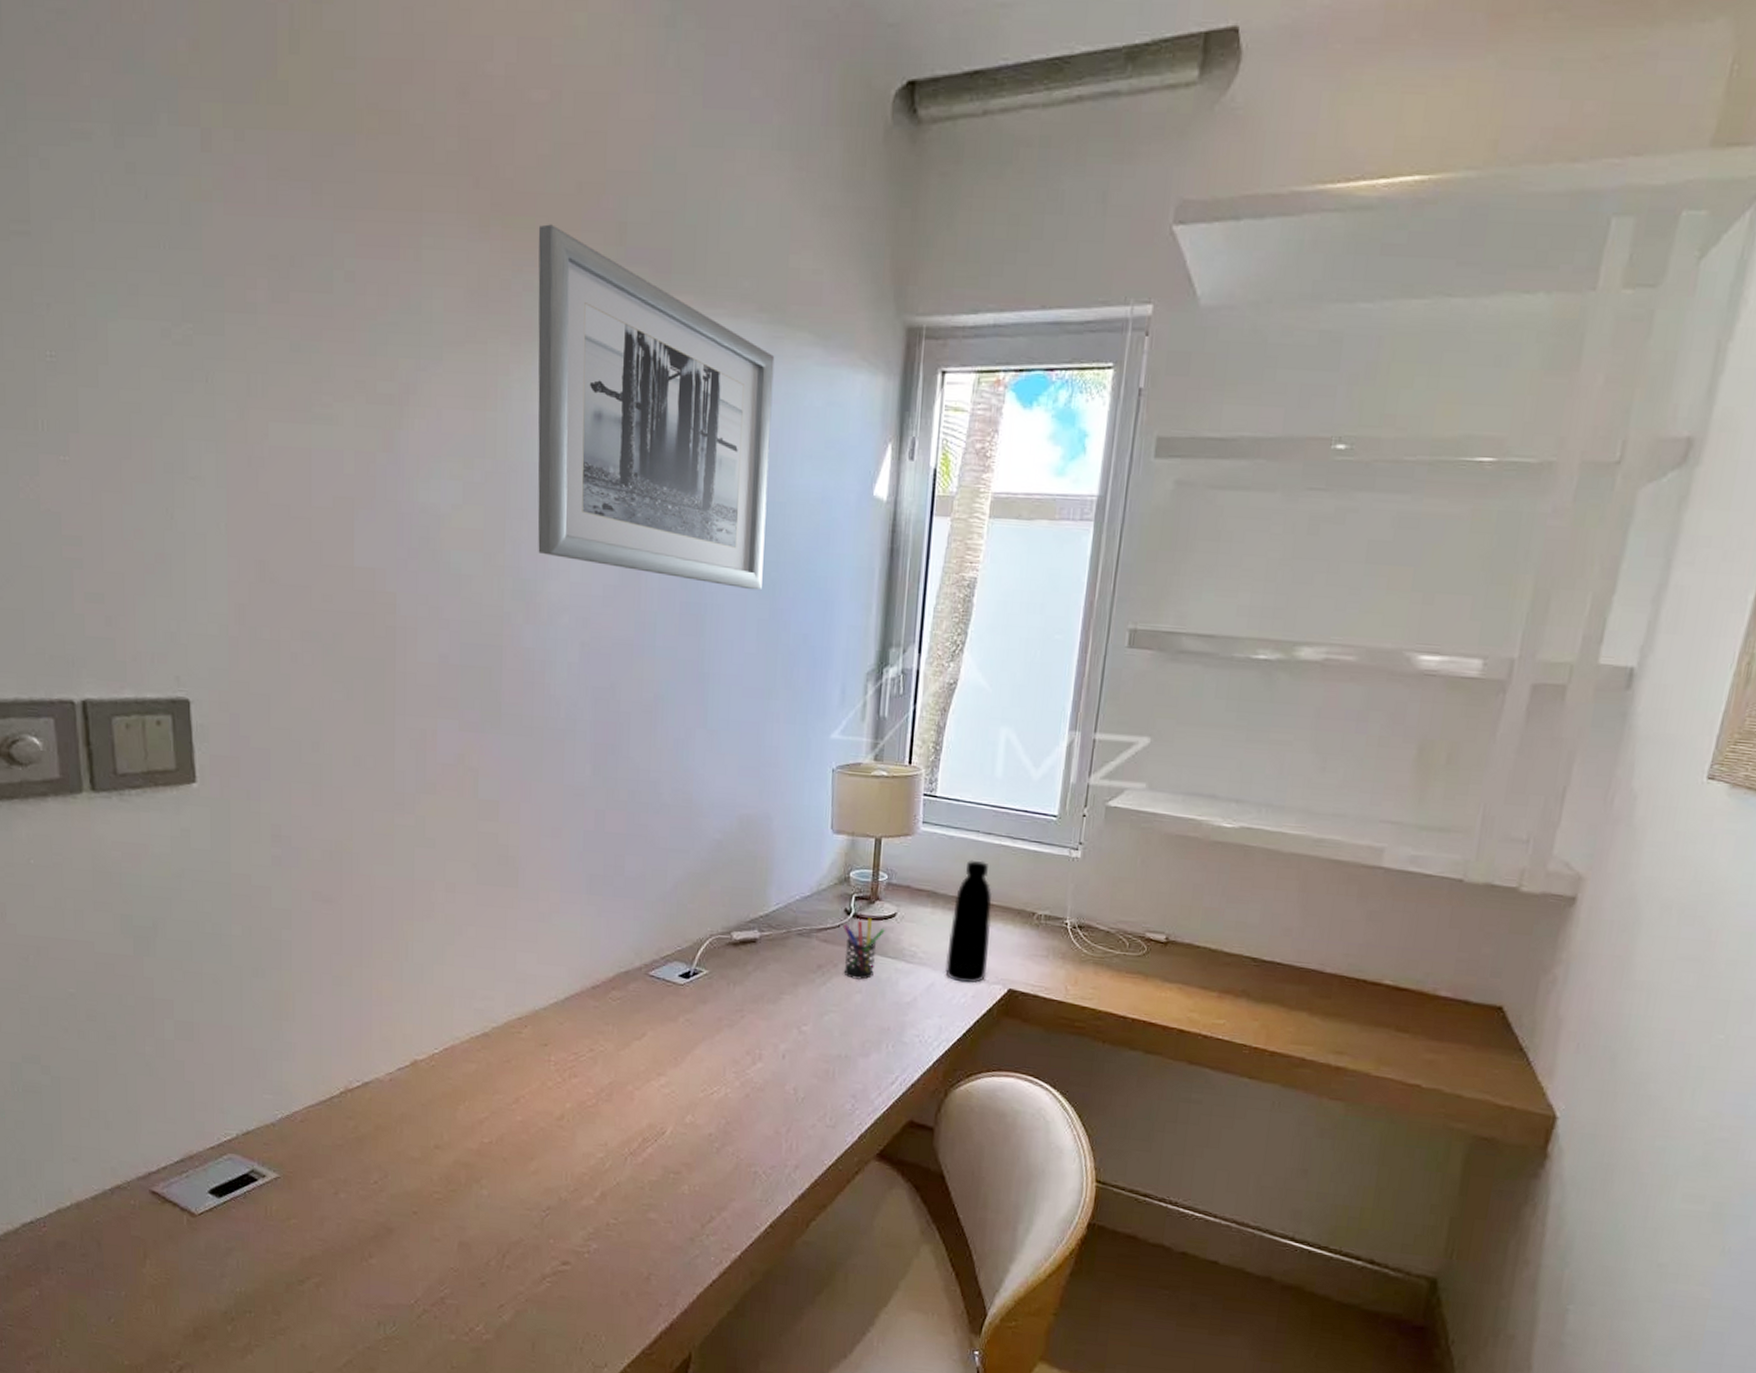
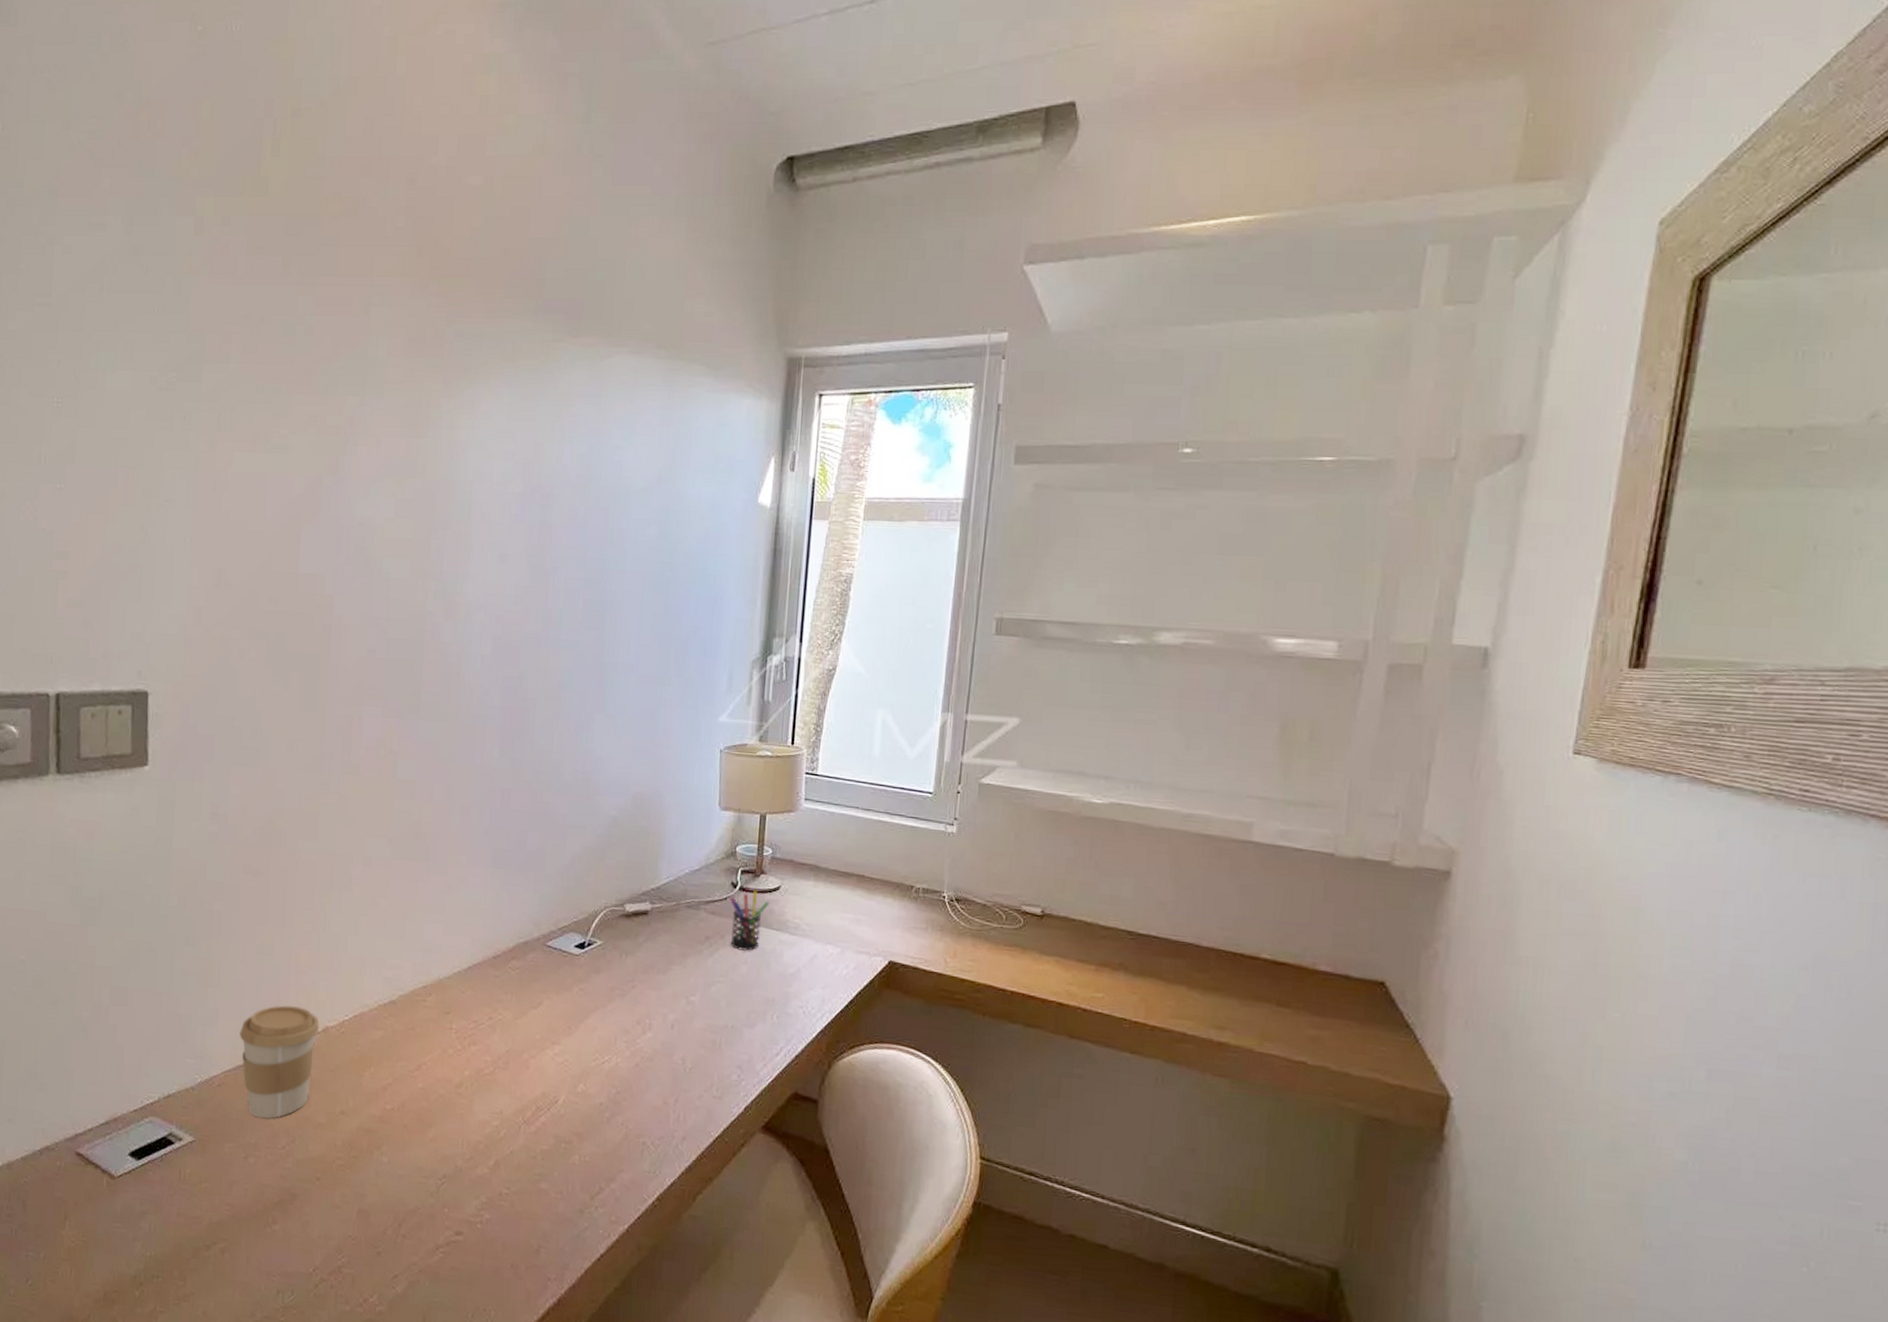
coffee cup: none [321,1038,407,1155] -> present [239,1005,319,1119]
wall art: present [537,224,775,591] -> none [459,283,671,588]
bottle: present [945,859,992,983] -> none [828,835,872,955]

